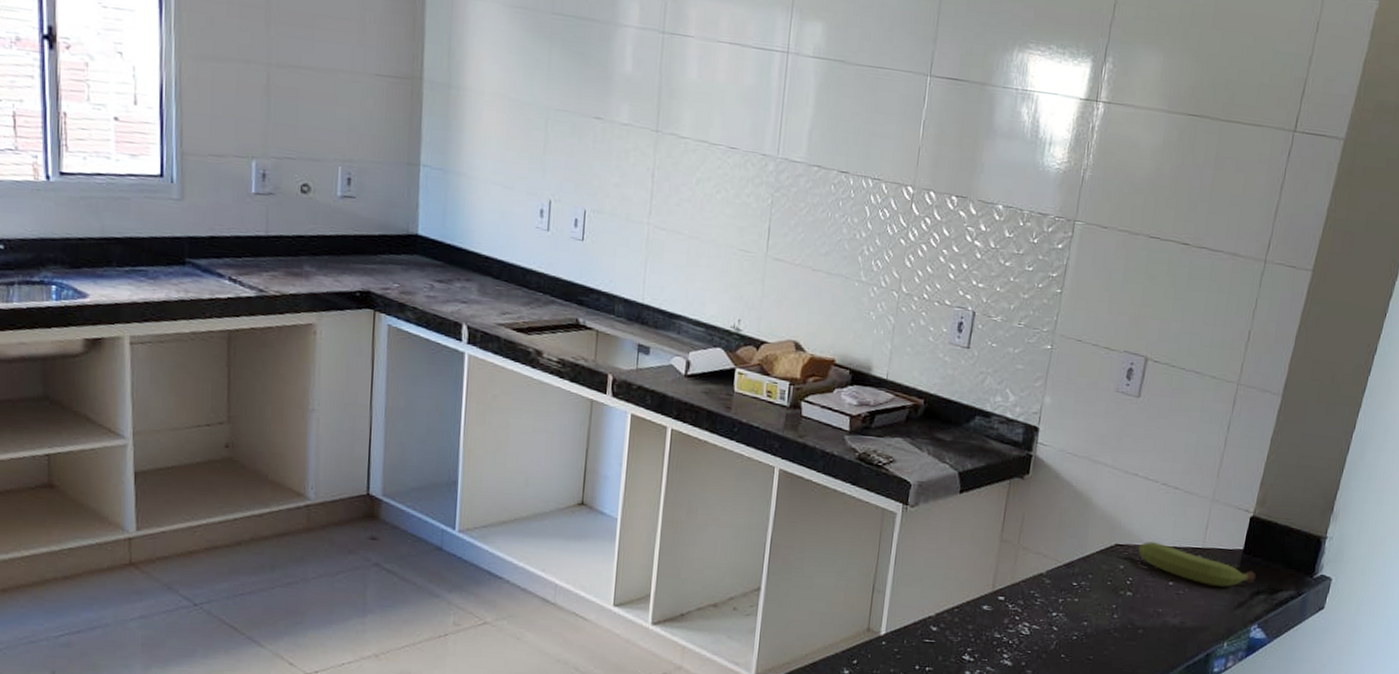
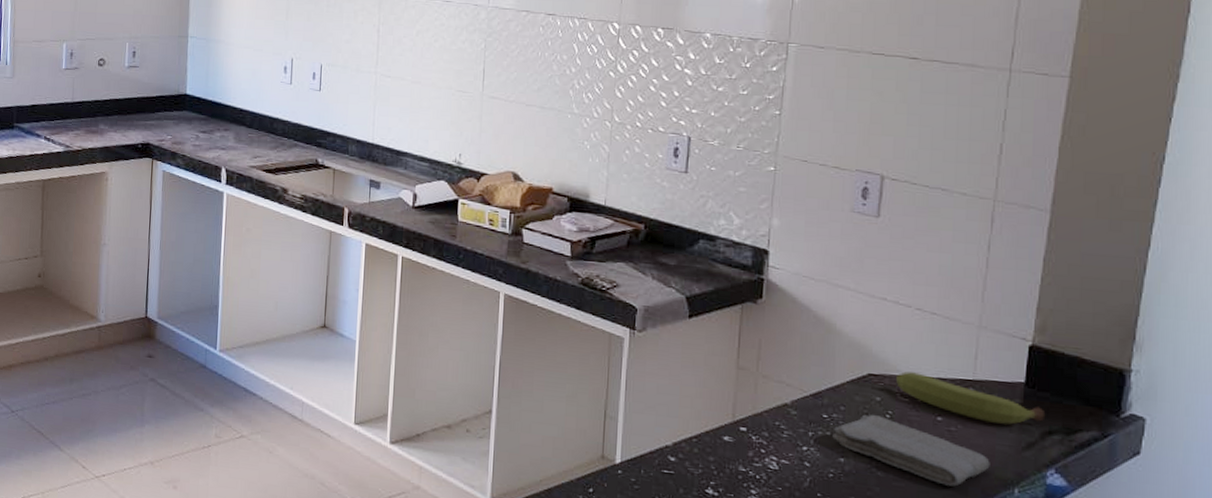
washcloth: none [1079,581,1208,643] -> present [832,414,990,487]

